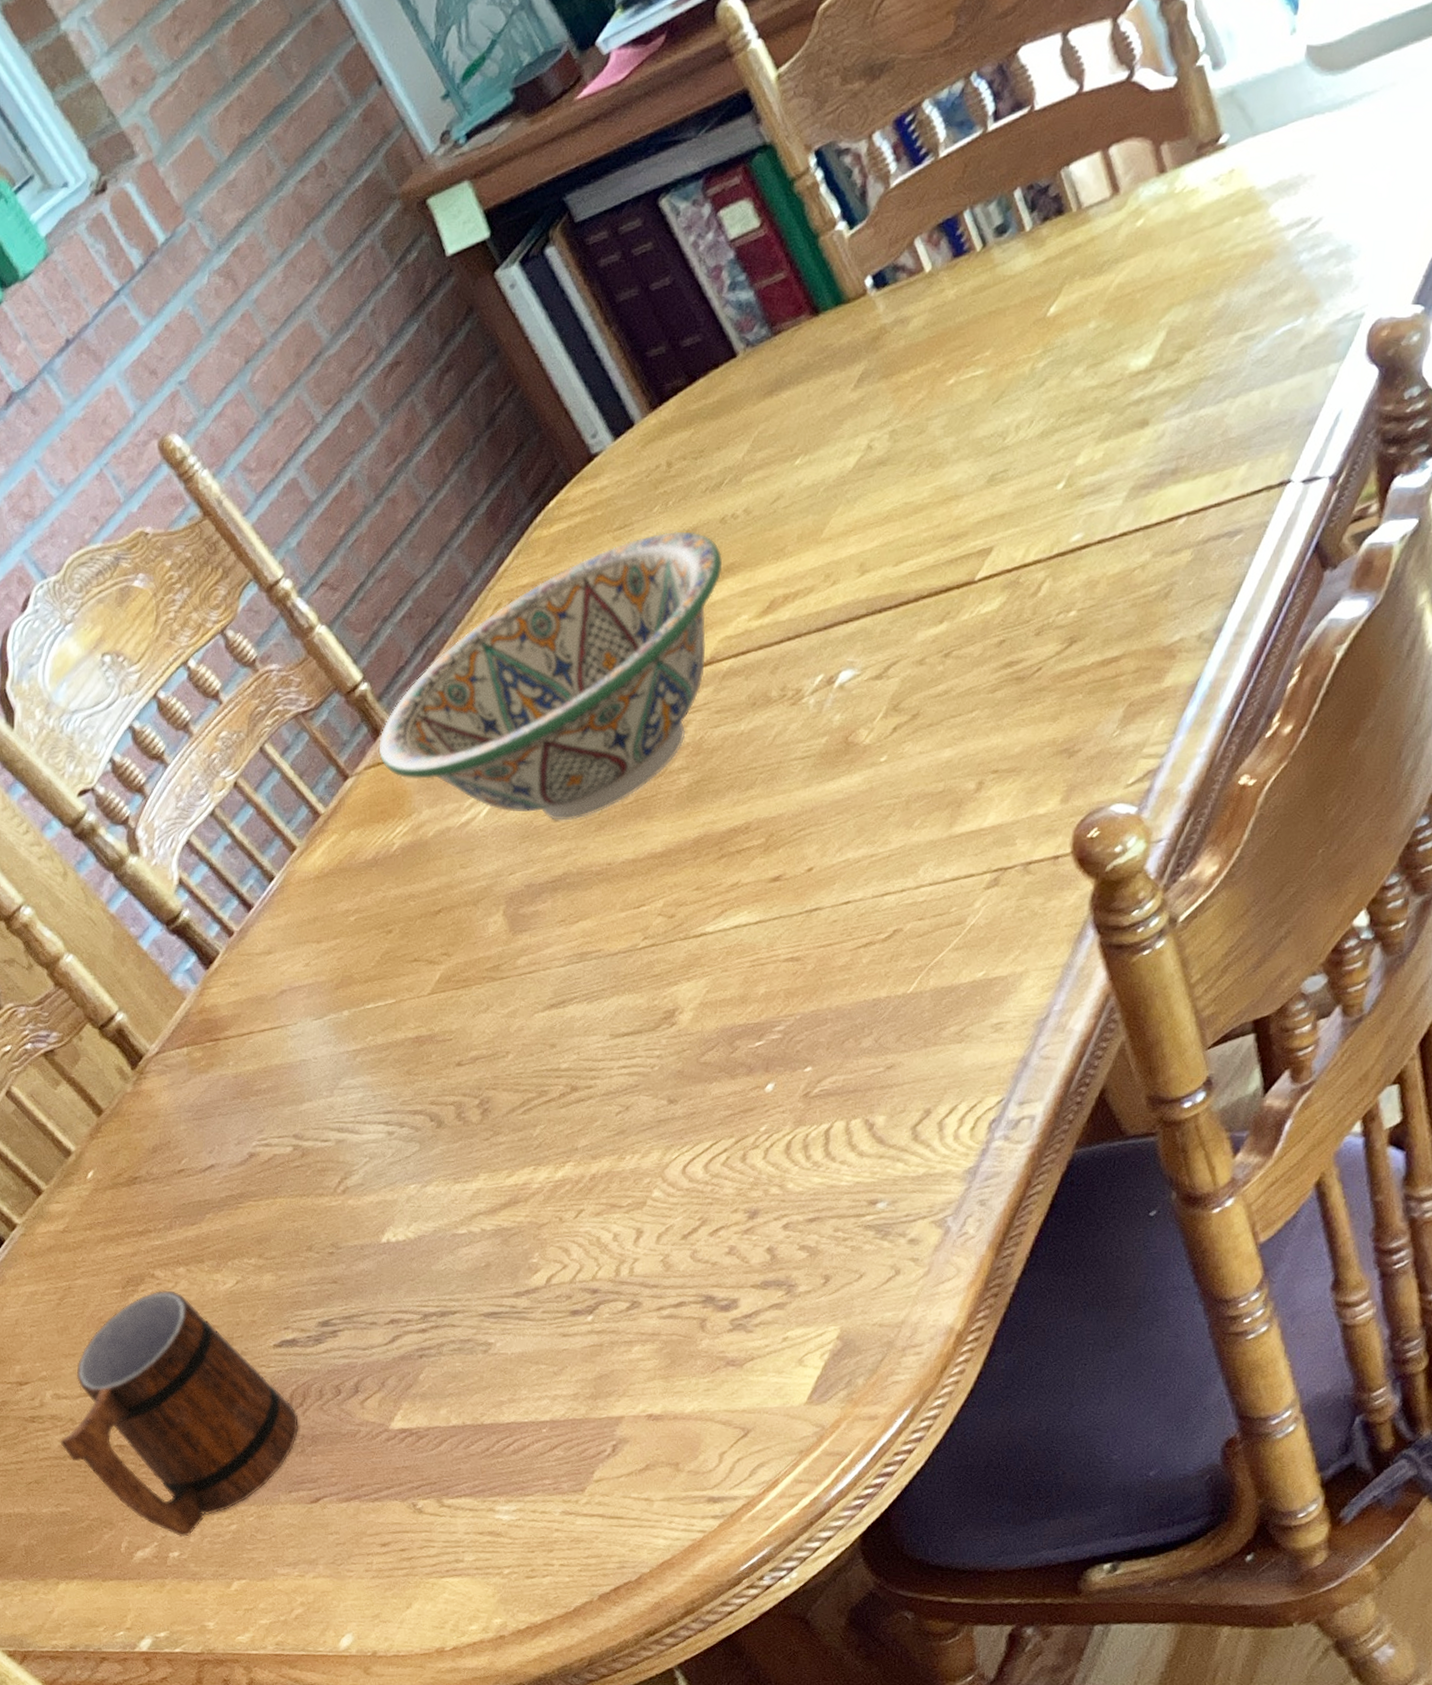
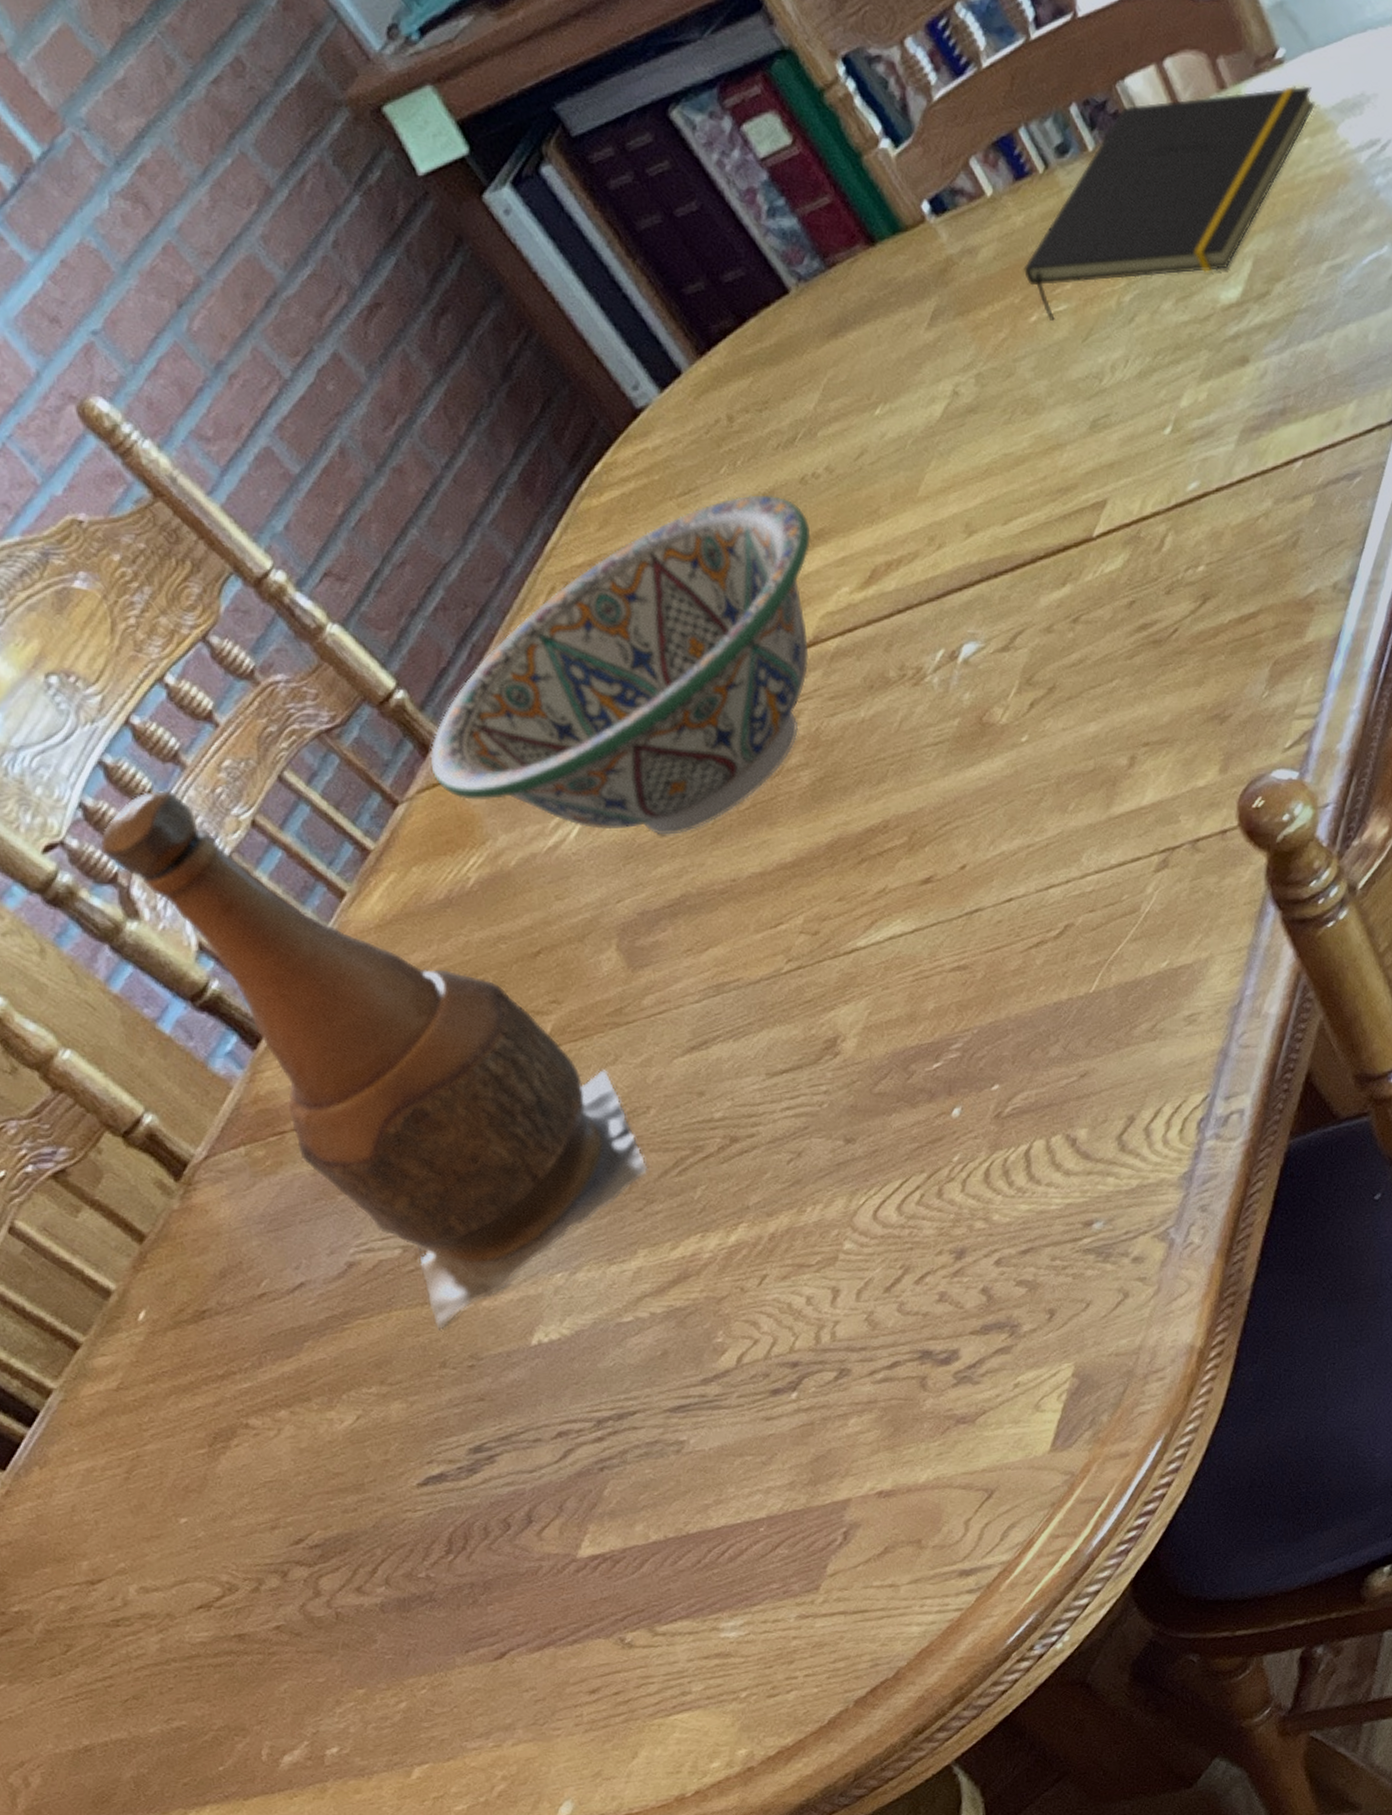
mug: present [60,1290,299,1537] -> none [157,1439,466,1729]
bottle: none [119,752,499,1220] -> present [99,790,647,1331]
notepad: none [949,168,1251,384] -> present [1024,86,1315,321]

